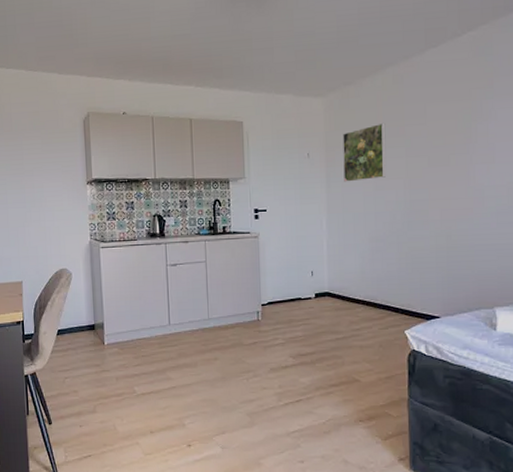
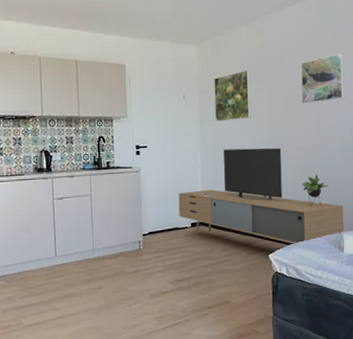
media console: none [301,211,498,321] -> present [178,148,344,245]
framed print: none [446,100,502,161] -> present [300,54,345,105]

